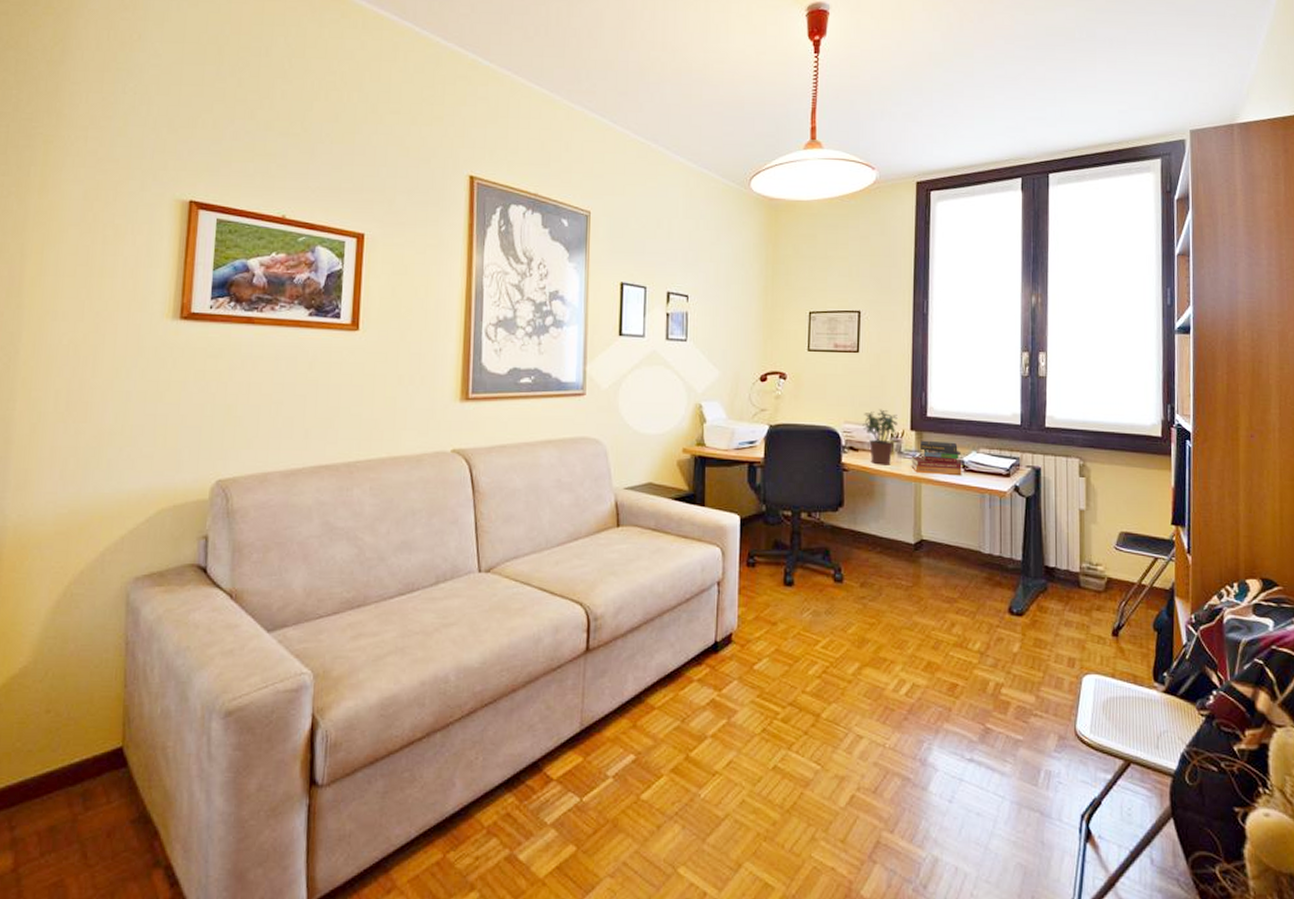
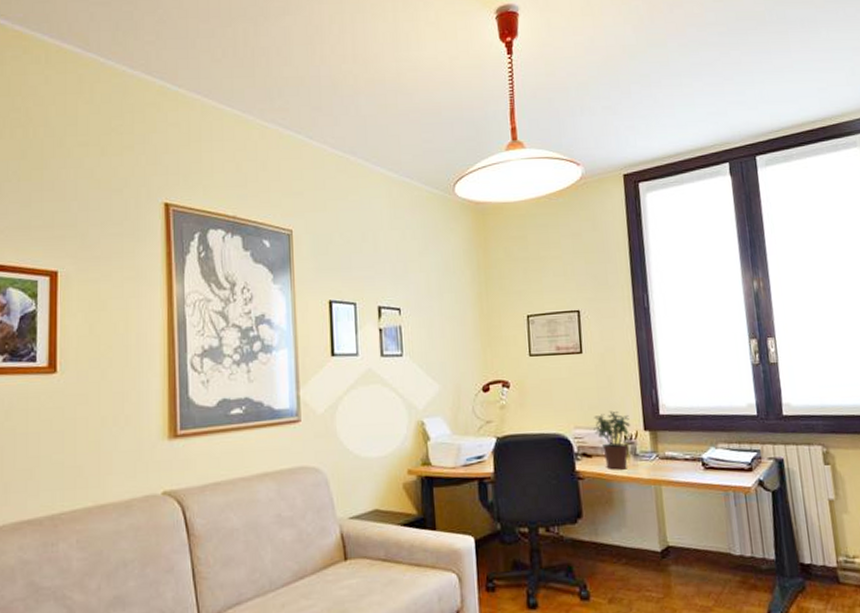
books: present [911,440,962,475] -> none [647,439,703,475]

